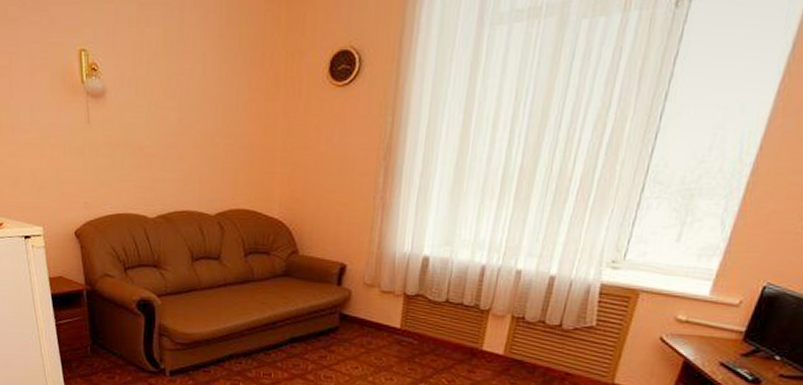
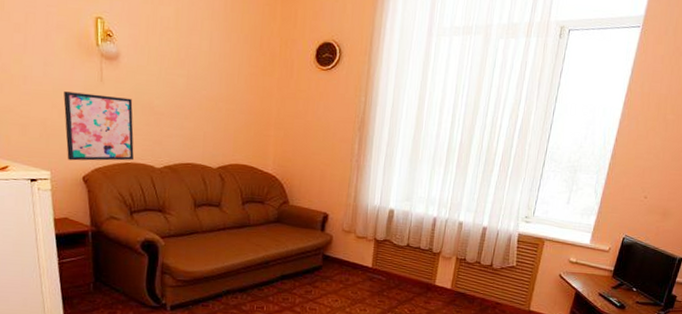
wall art: none [51,138,125,214] -> present [63,91,134,161]

